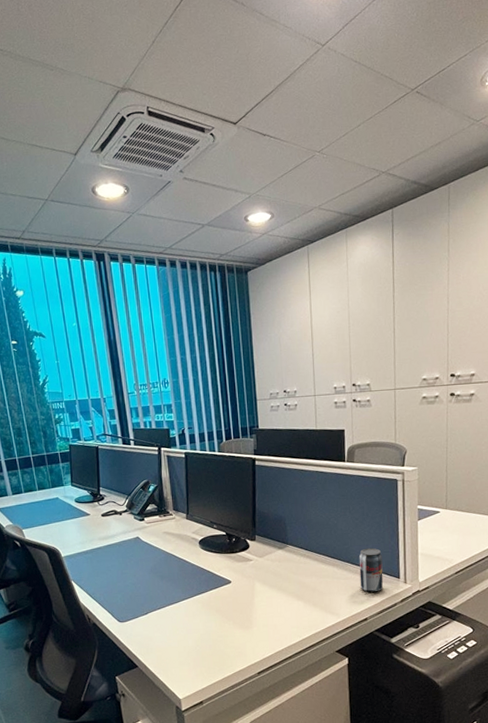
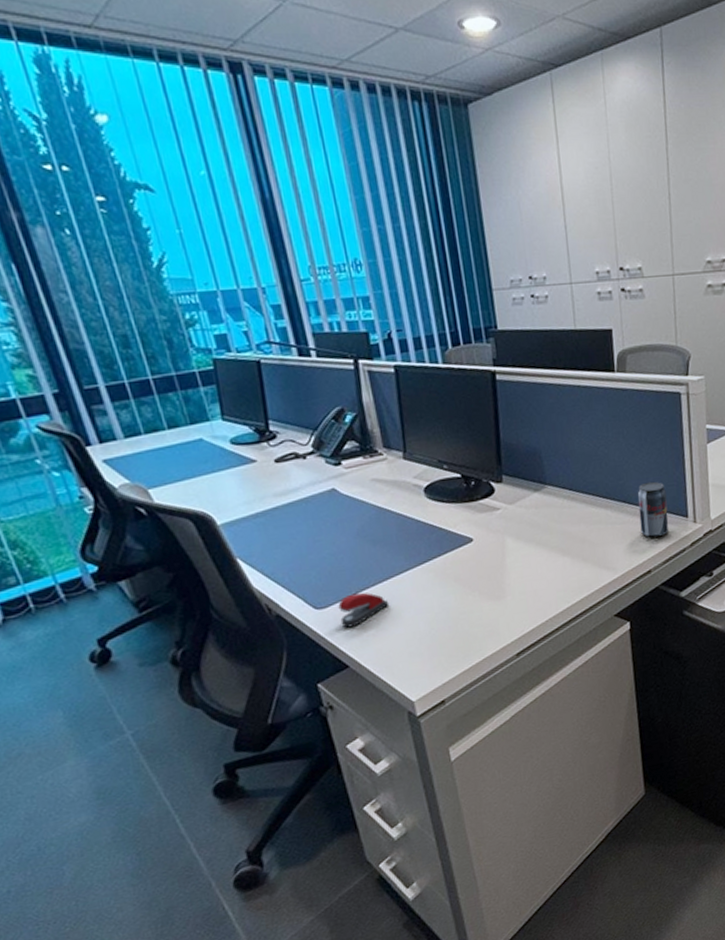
stapler: none [134,613,169,638] -> present [338,592,390,628]

